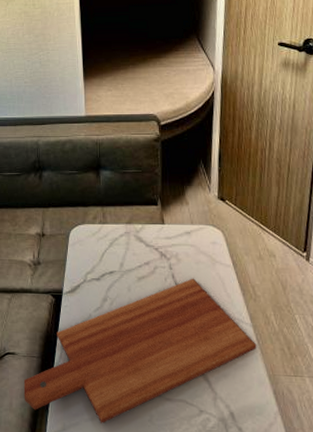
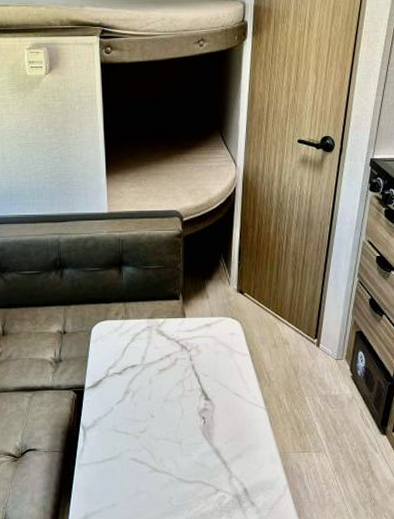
cutting board: present [23,278,257,424] -> none [45,368,270,509]

